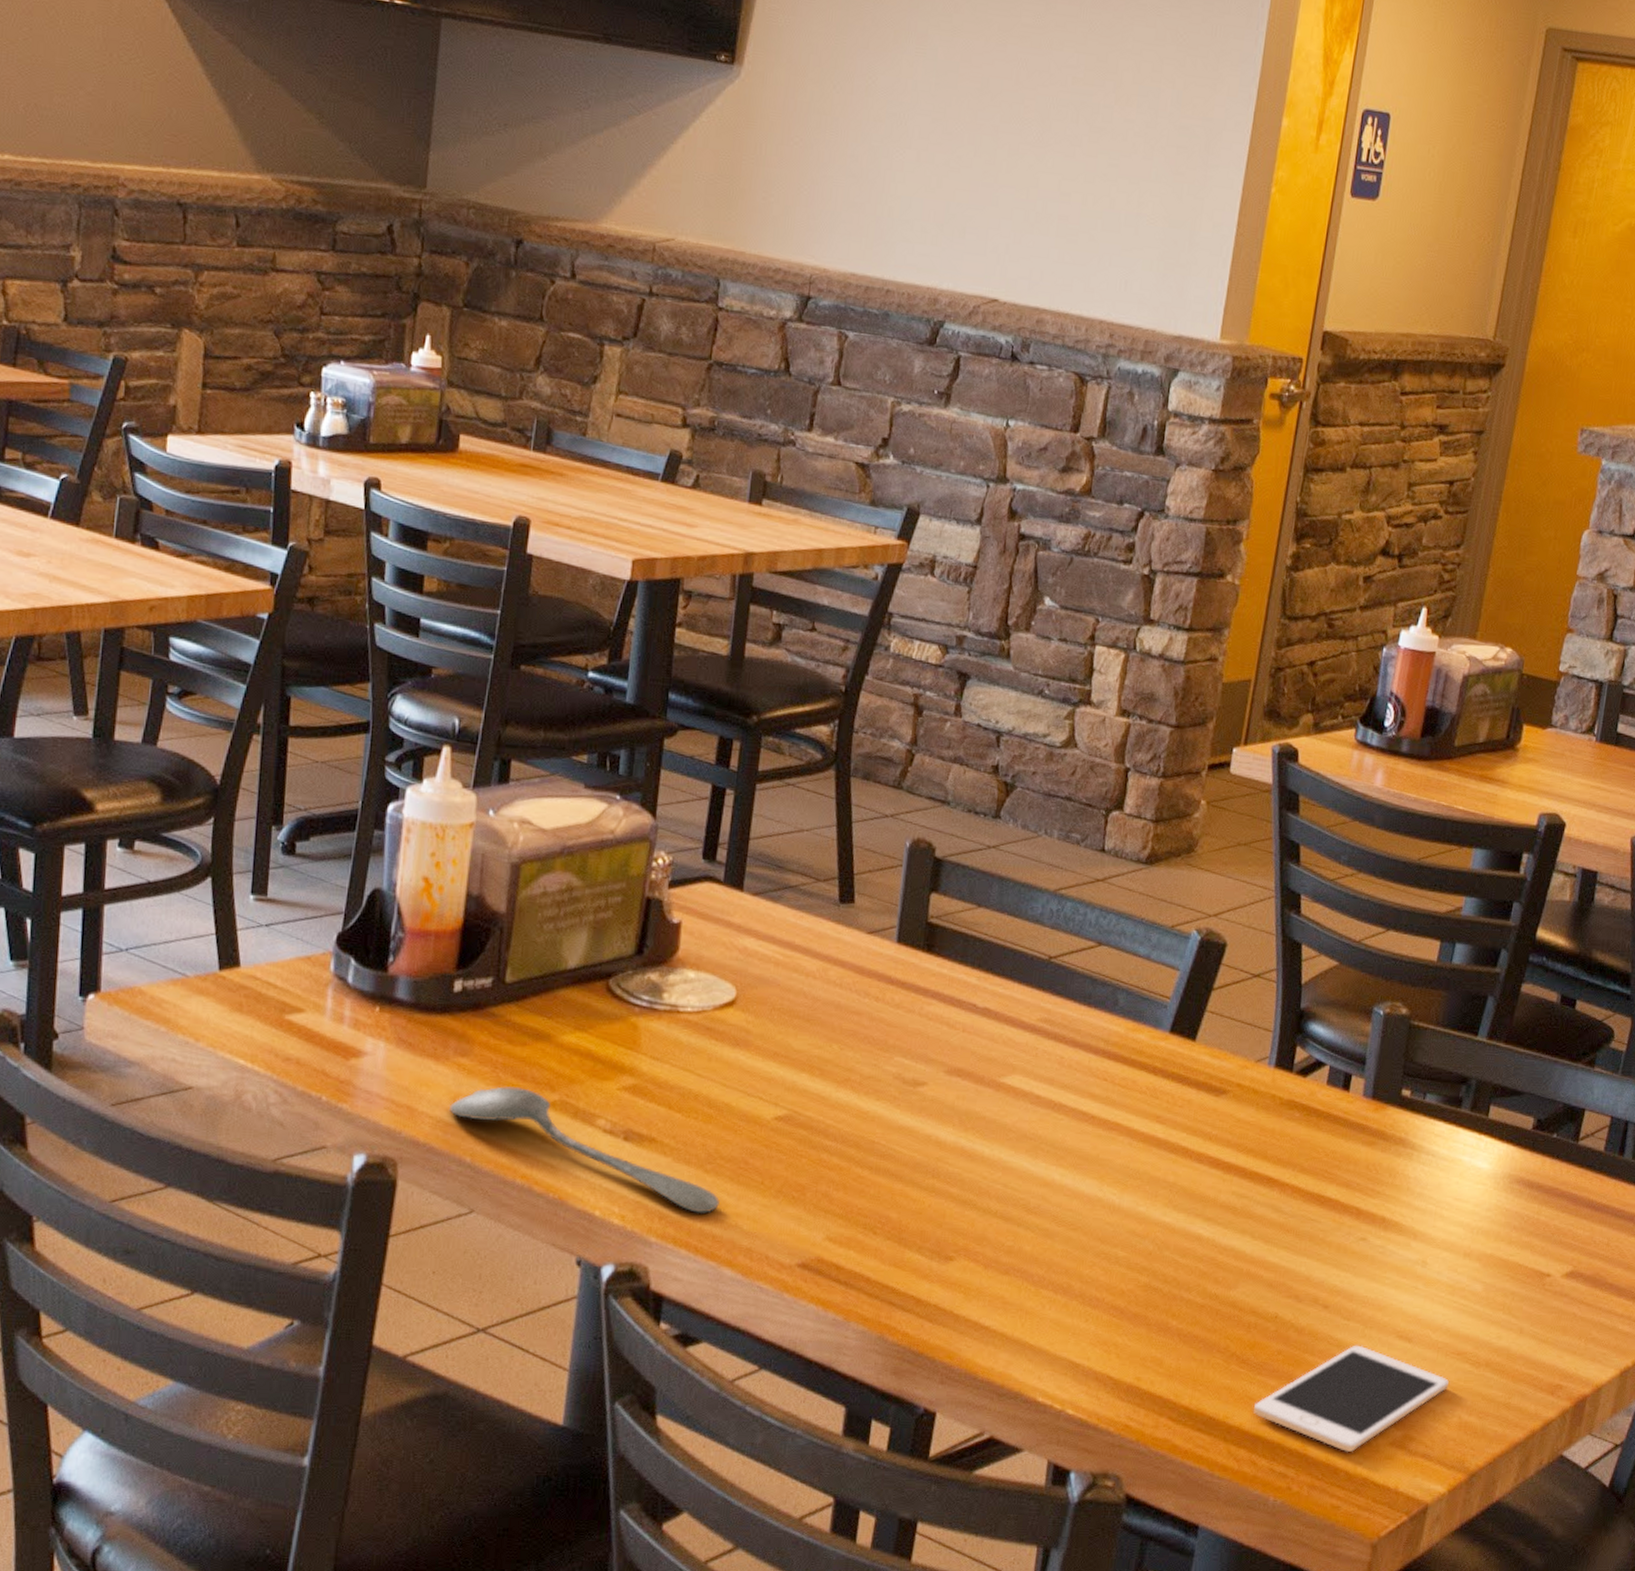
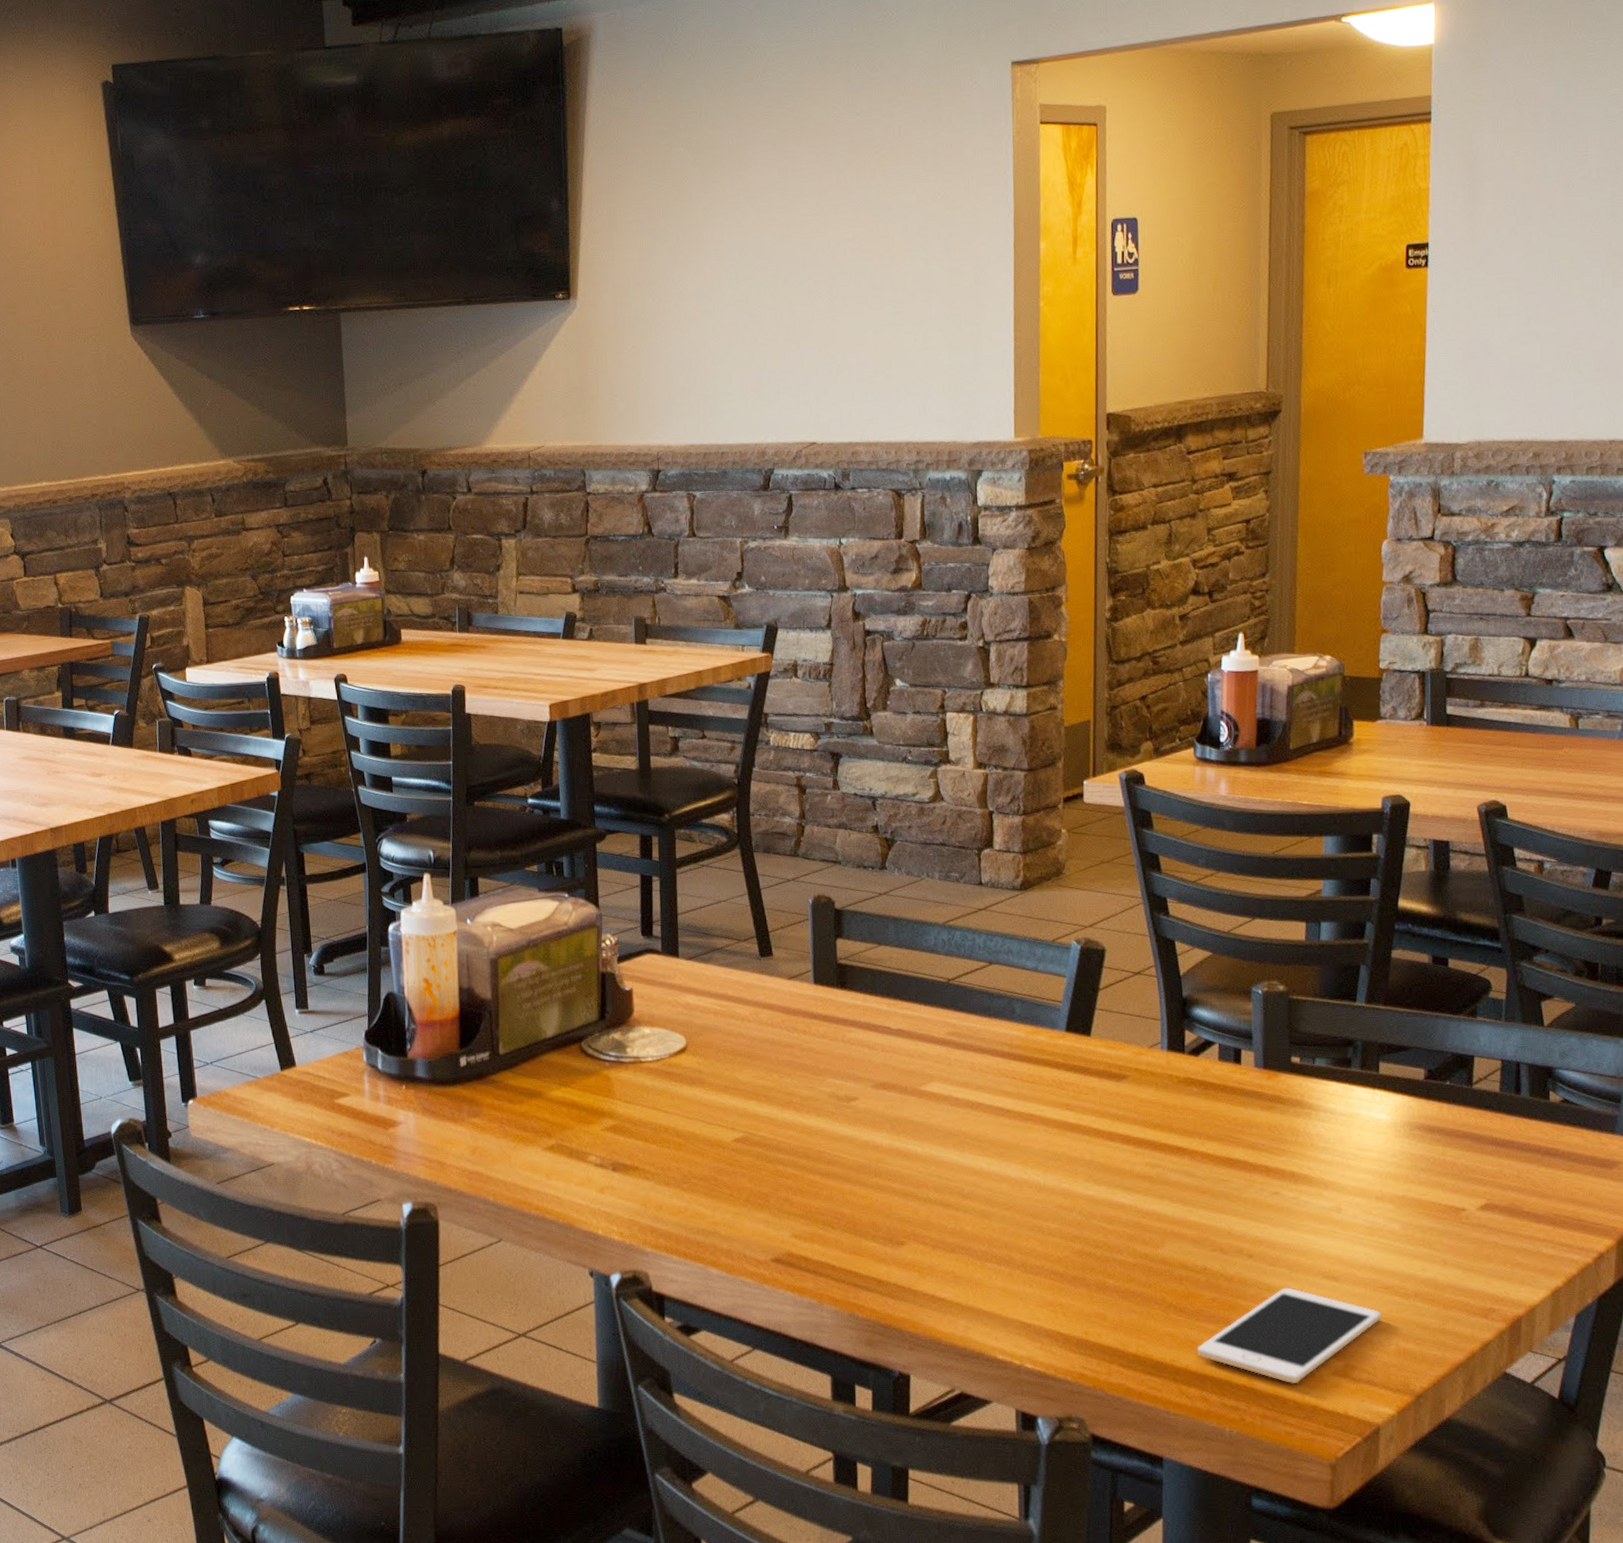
spoon: present [448,1086,720,1214] -> none [470,1137,699,1225]

